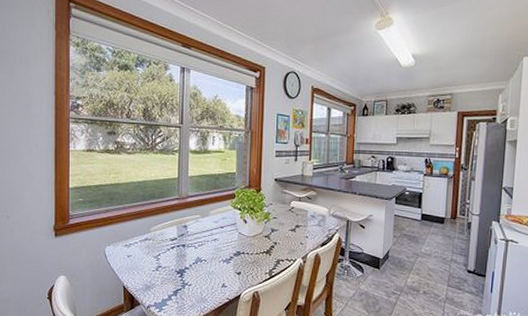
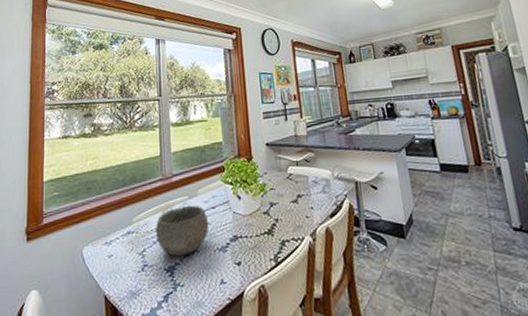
bowl: none [169,223,217,263] -> present [155,205,209,256]

